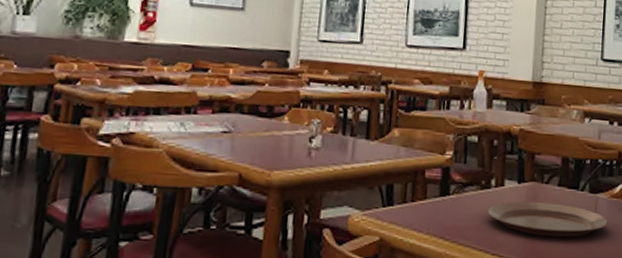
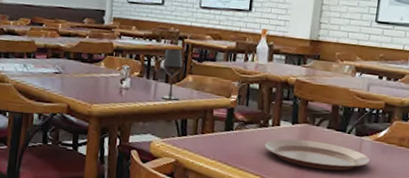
wine glass: none [361,97,387,161] -> present [161,49,183,100]

